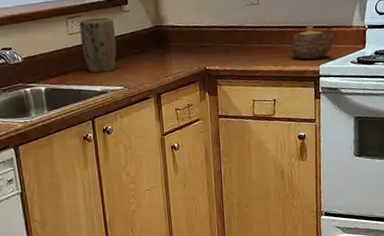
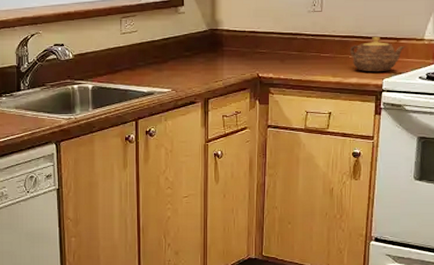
plant pot: present [79,17,117,73] -> none [133,18,169,74]

